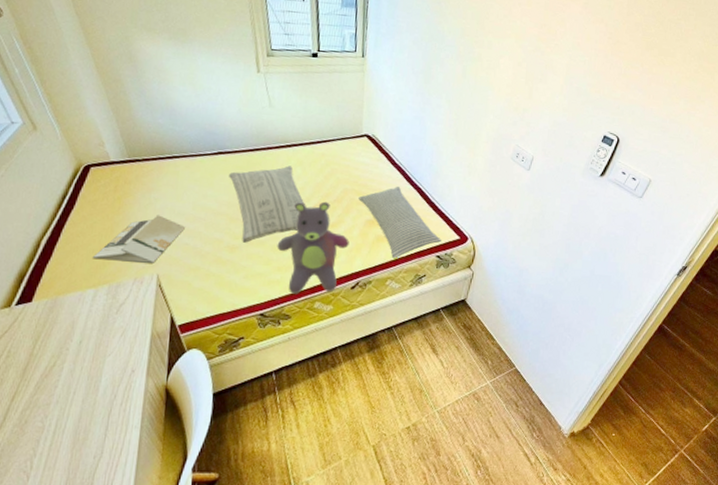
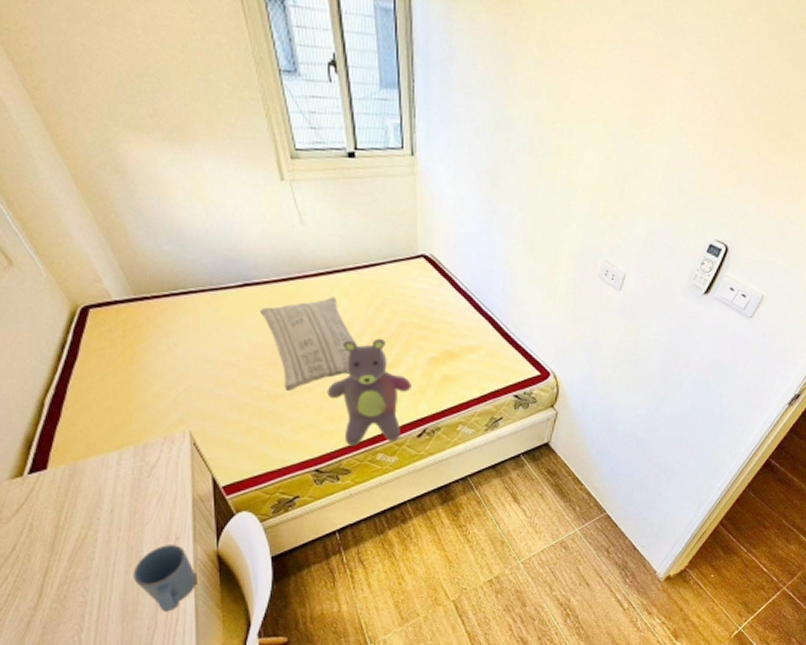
mug: none [89,377,145,442] -> present [133,545,197,612]
brochure: present [92,215,185,263] -> none [109,363,215,419]
pillow: present [358,187,442,259] -> none [419,317,520,401]

